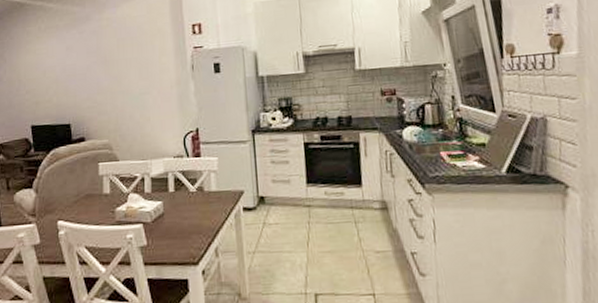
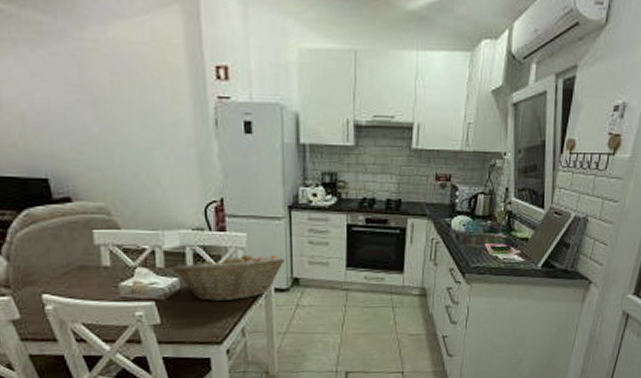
fruit basket: none [157,176,252,223] -> present [172,253,286,302]

